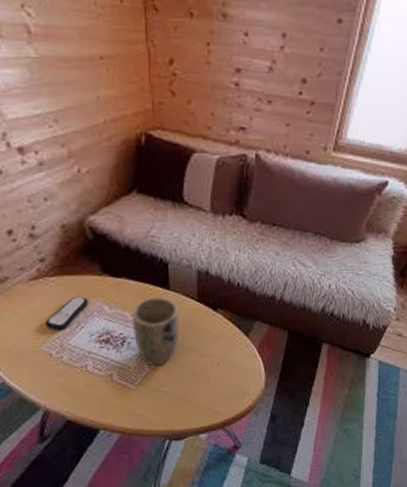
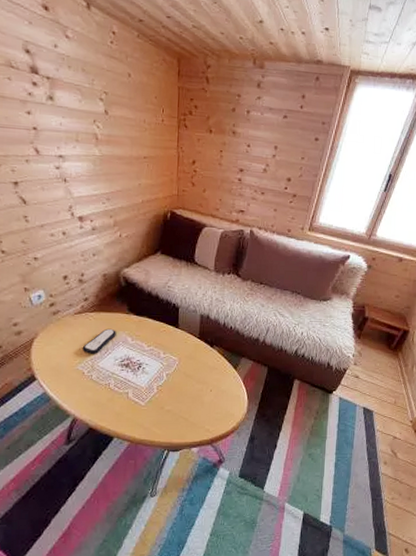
plant pot: present [132,298,180,367] -> none [148,334,184,389]

